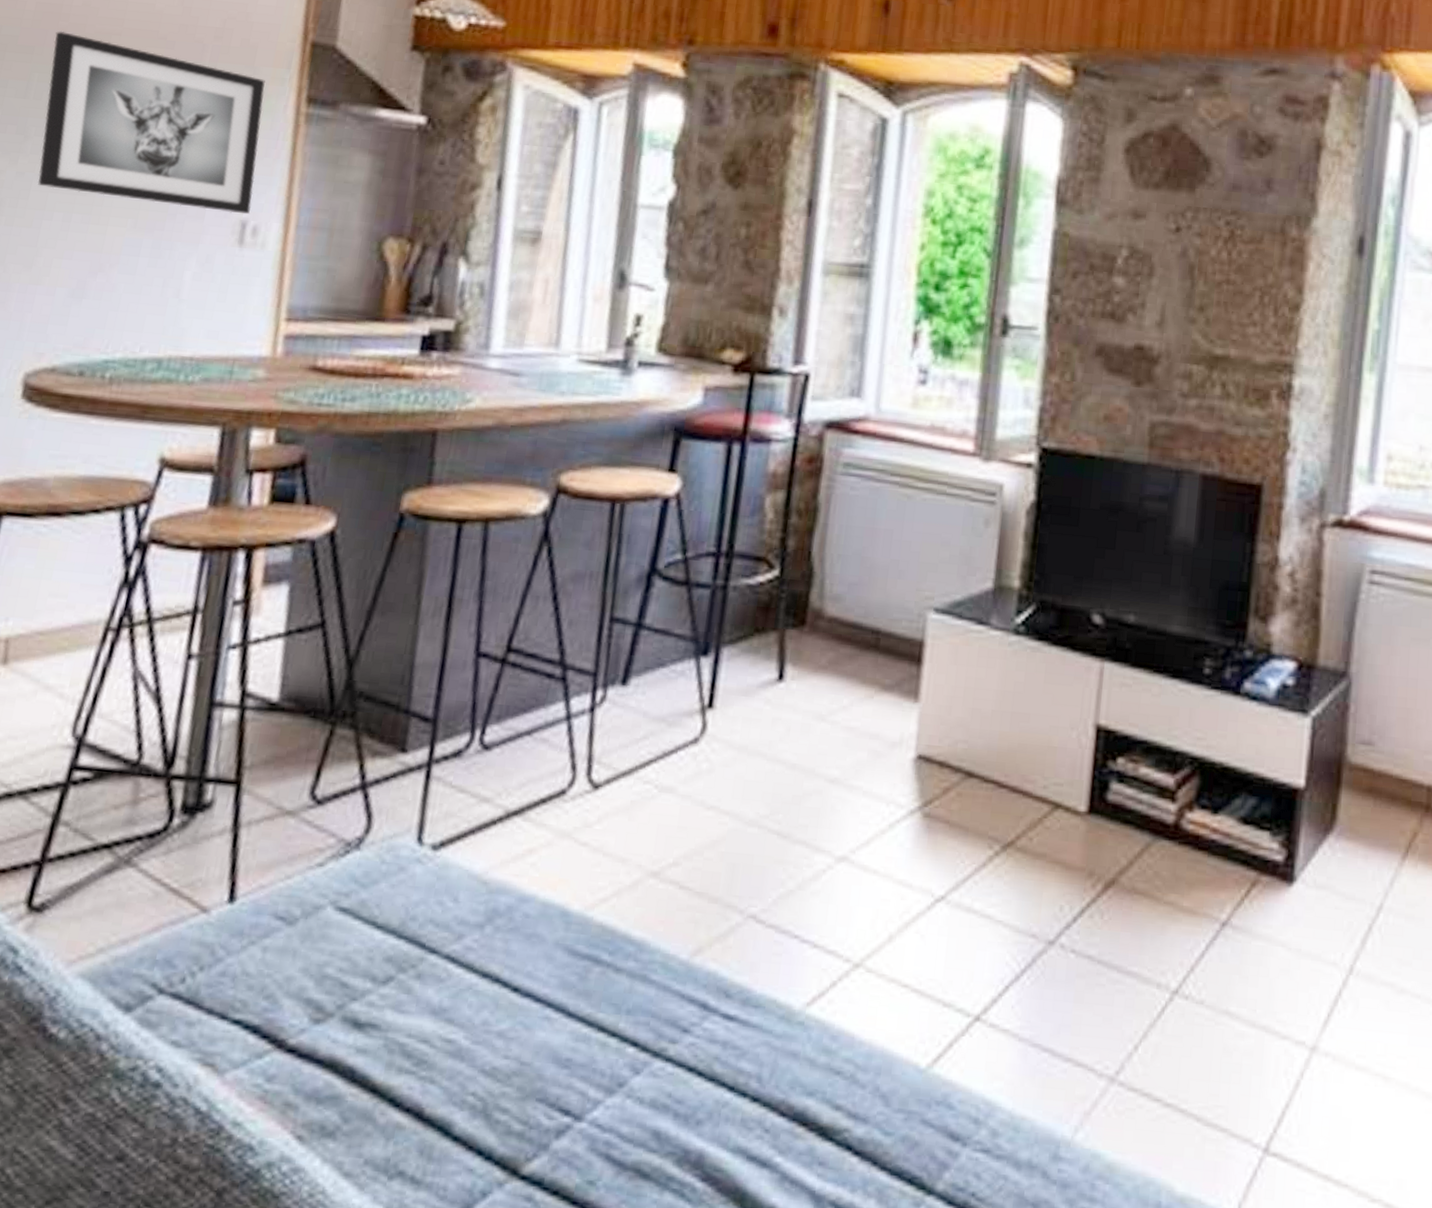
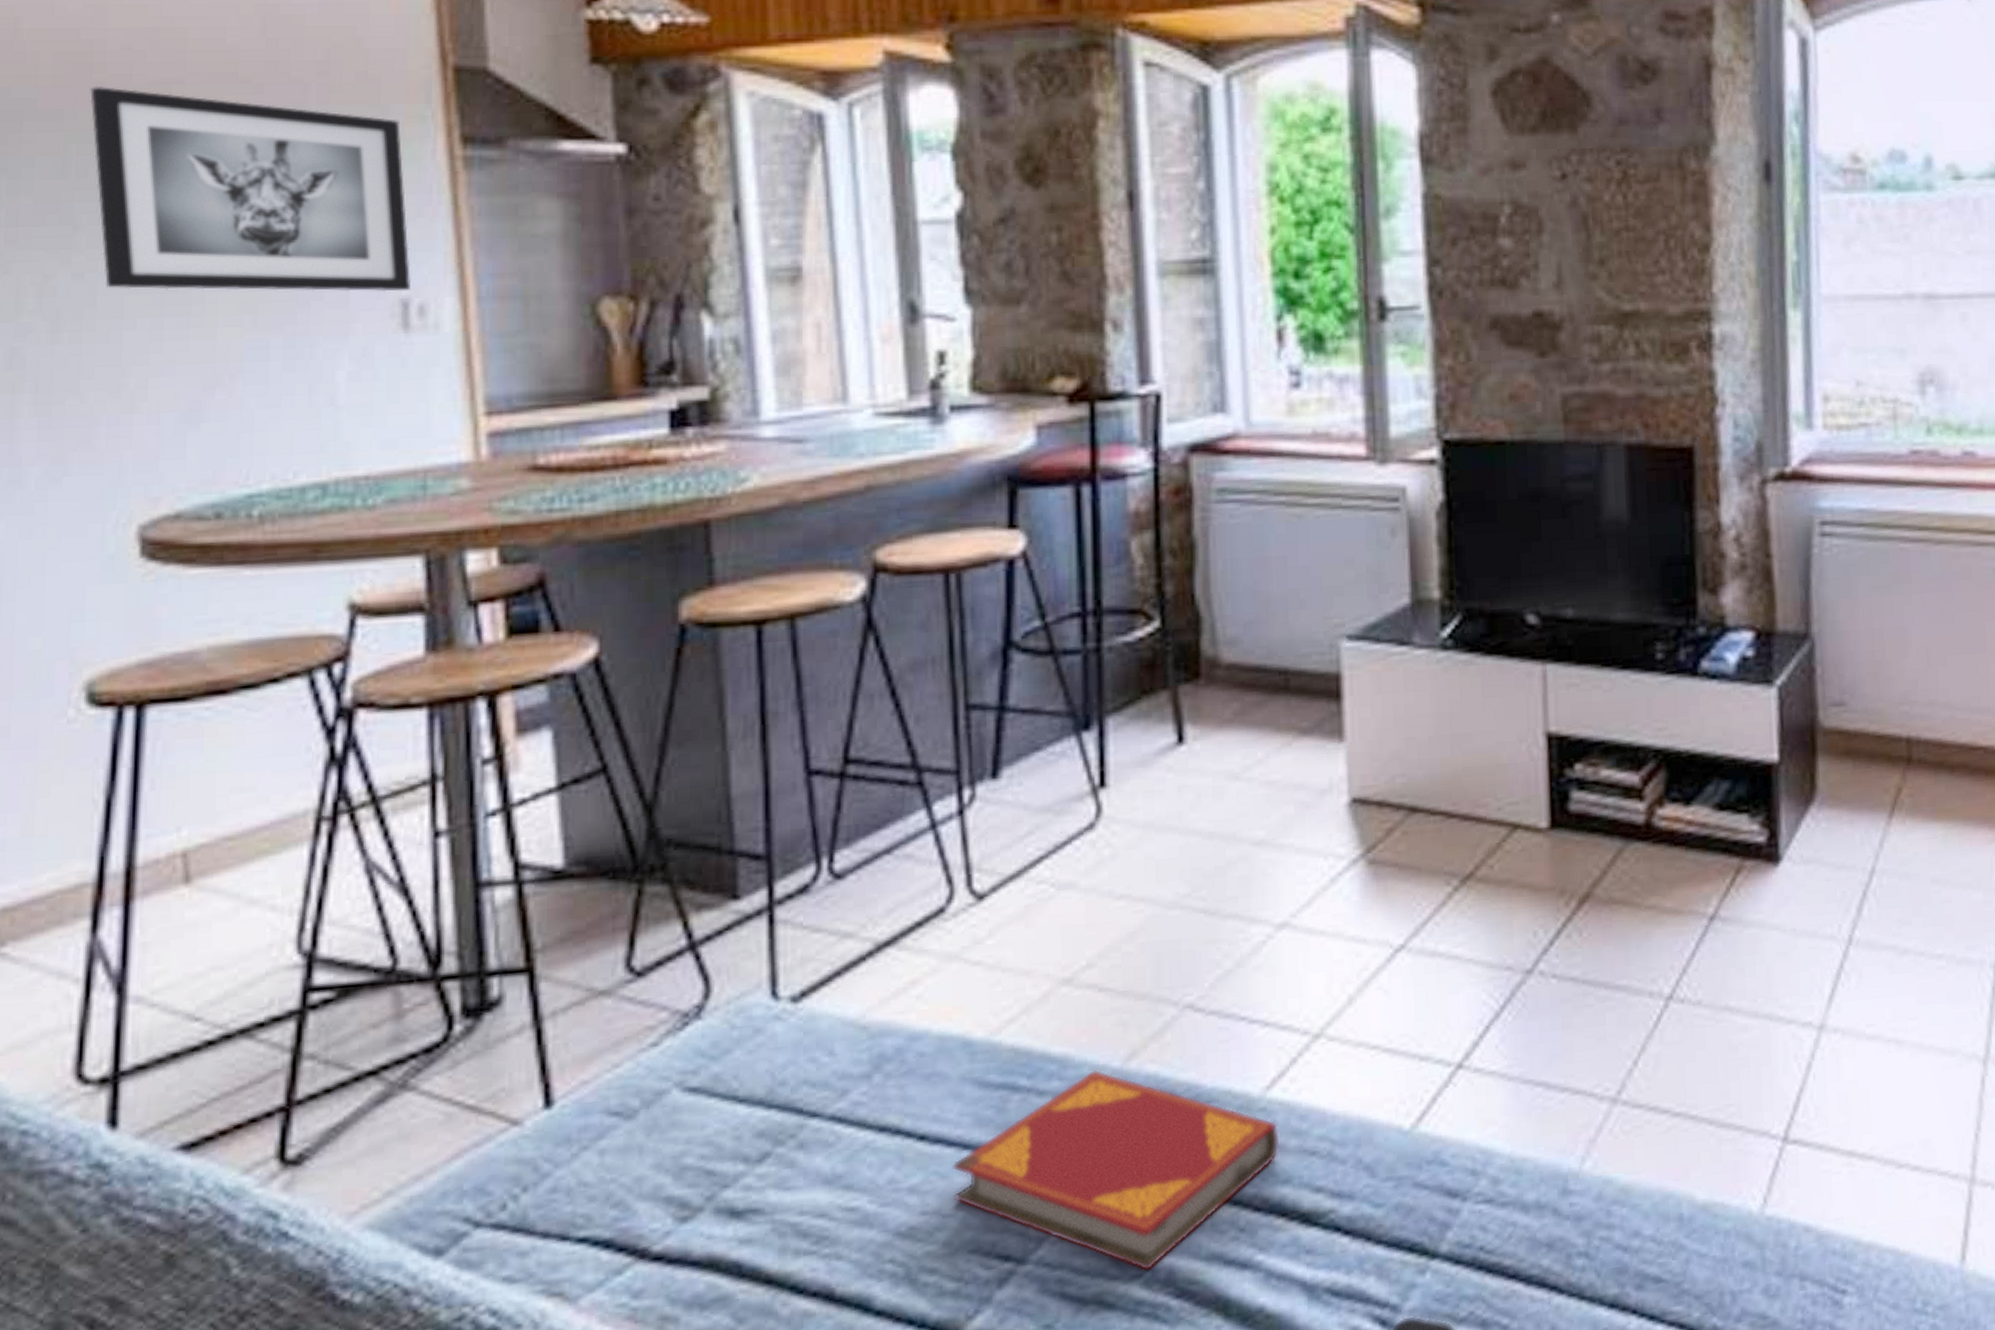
hardback book: none [533,957,812,1151] -> present [952,1069,1280,1271]

